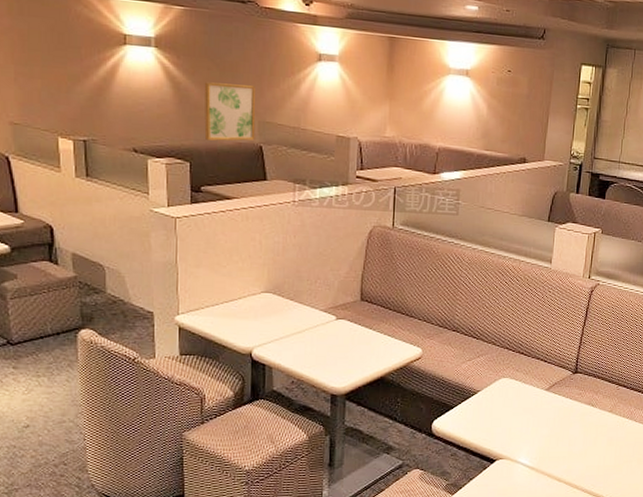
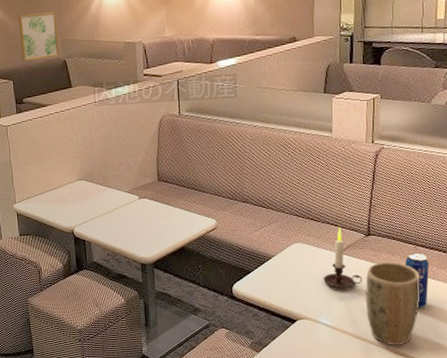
candle: none [527,364,566,427] -> present [323,227,363,289]
plant pot: none [565,401,619,486] -> present [365,262,420,345]
beverage can: none [607,392,629,449] -> present [405,252,430,308]

